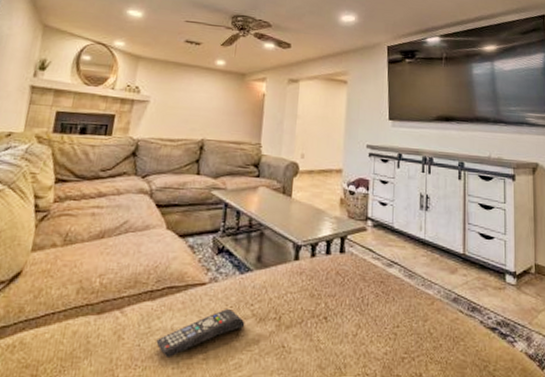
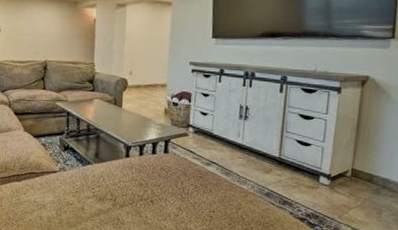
remote control: present [156,309,245,357] -> none [24,190,88,220]

